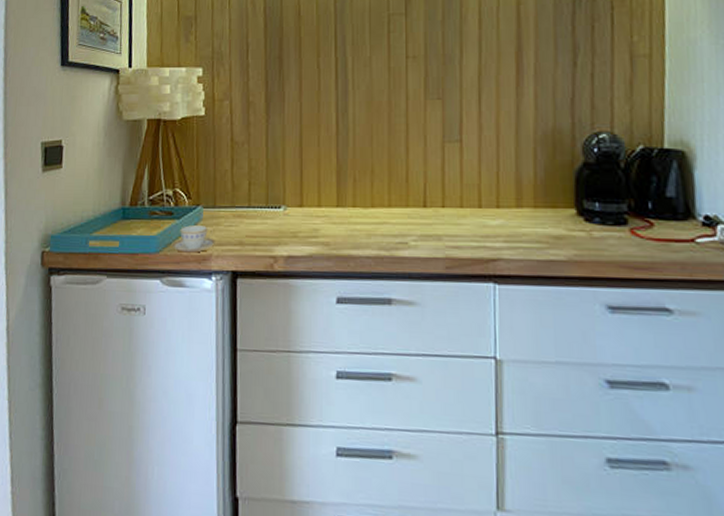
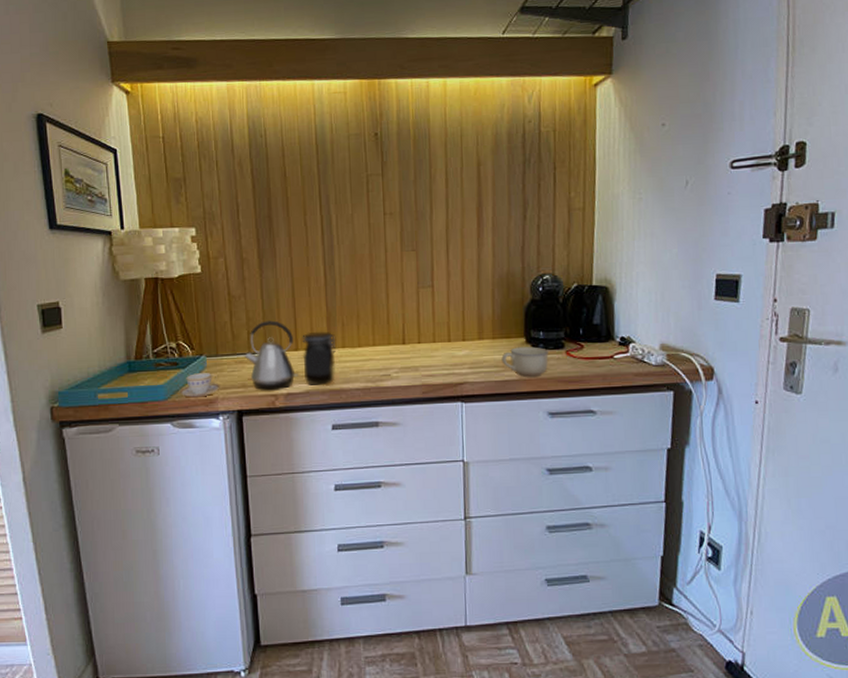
kettle: none [242,171,303,253] -> present [243,320,300,392]
jar: none [307,186,346,251] -> present [302,331,336,386]
cup: none [545,220,607,260] -> present [501,346,549,378]

